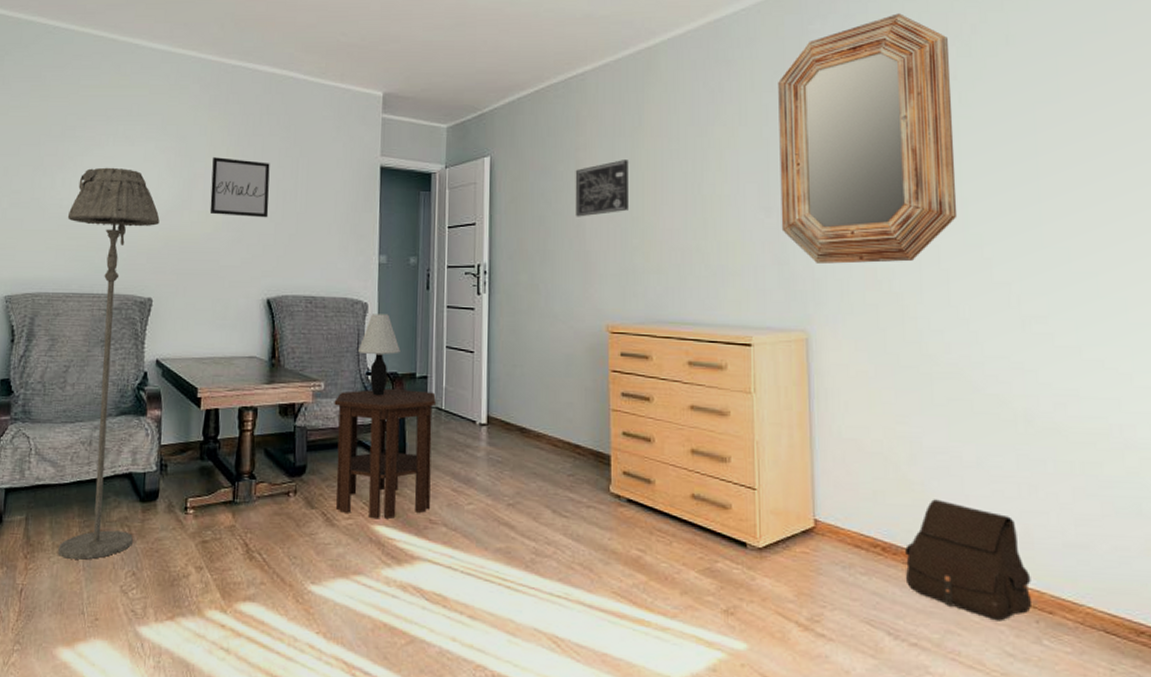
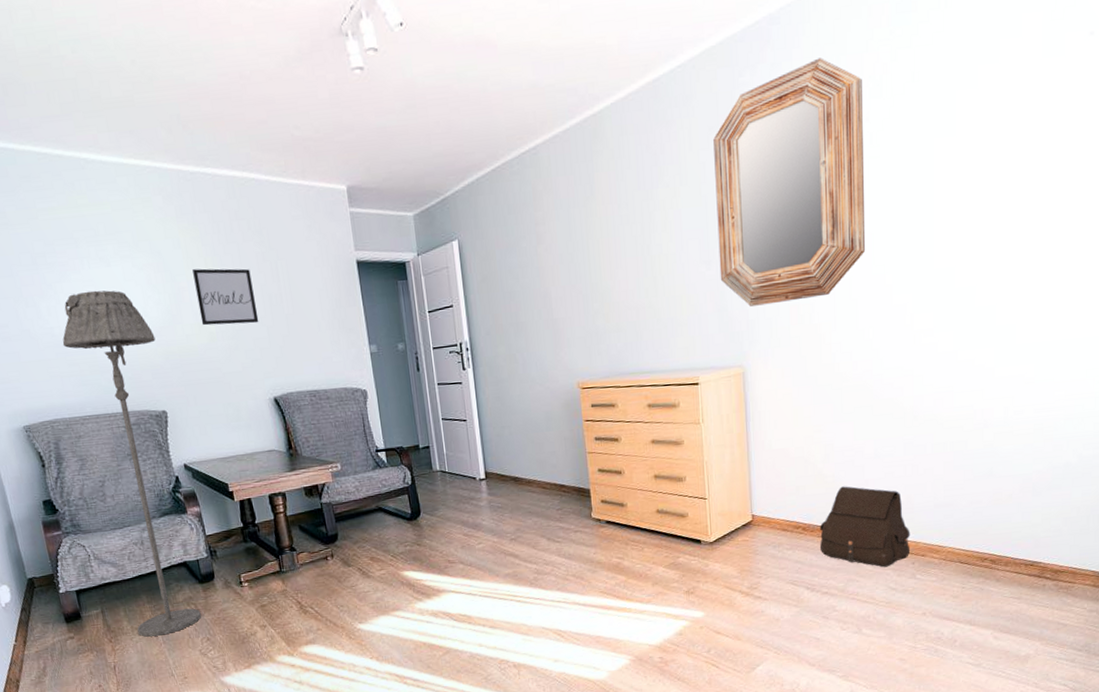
side table: present [334,389,436,519] -> none [351,459,447,567]
table lamp: present [358,314,400,396] -> none [365,397,403,469]
wall art: present [575,160,628,217] -> none [537,229,588,289]

